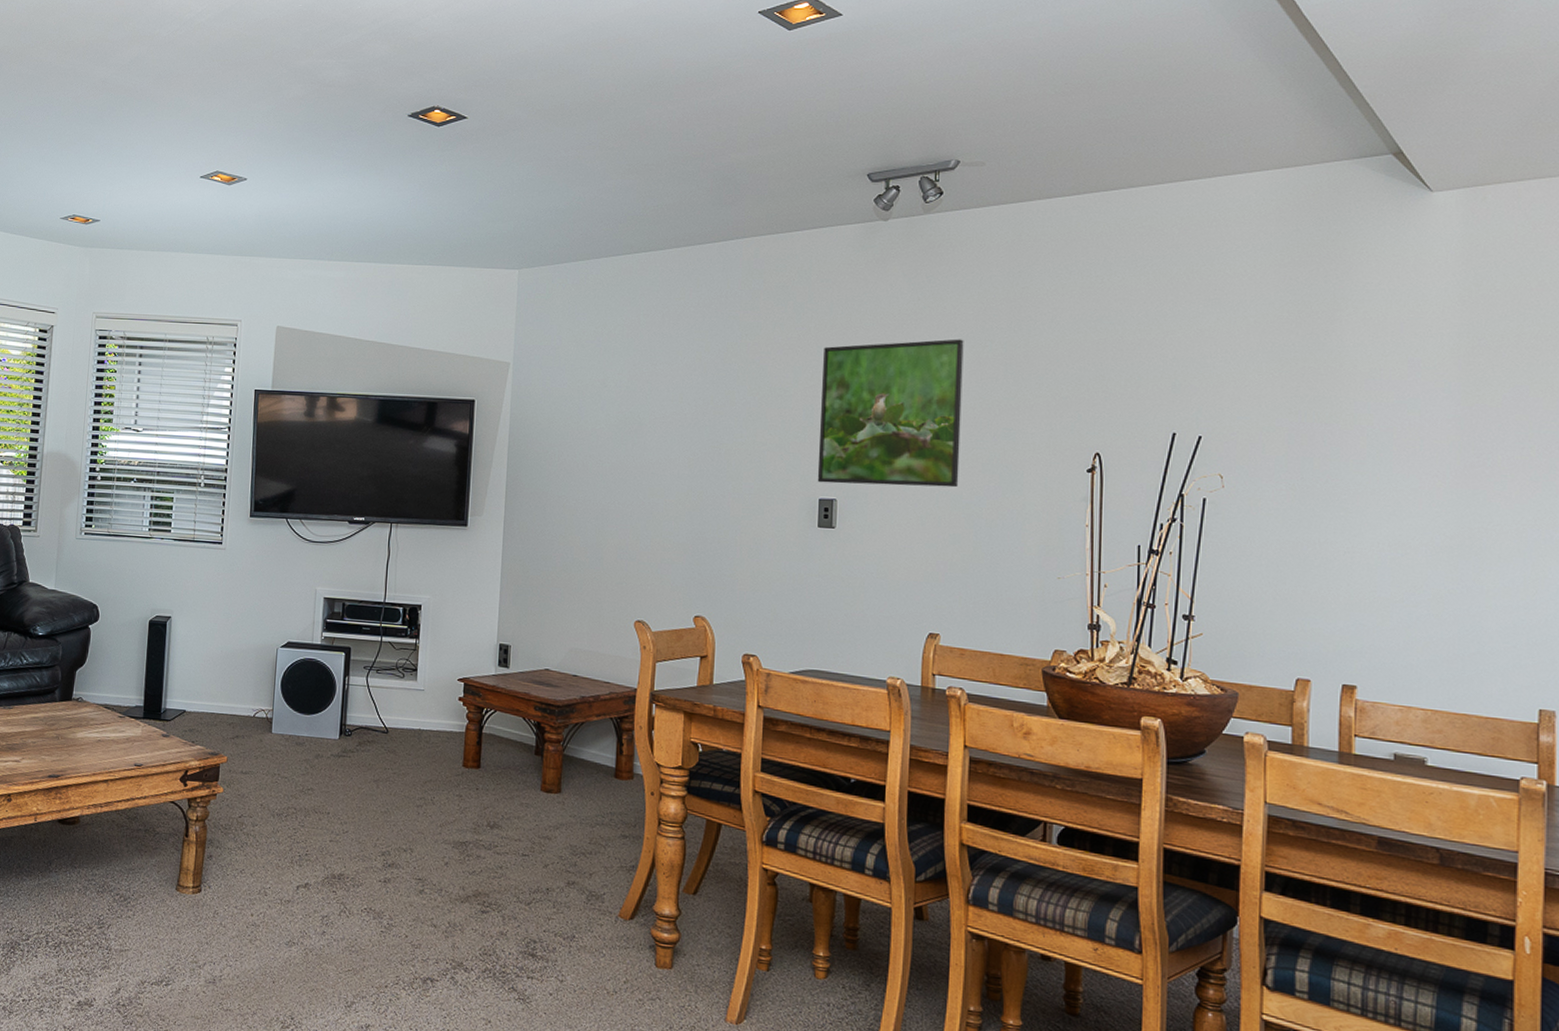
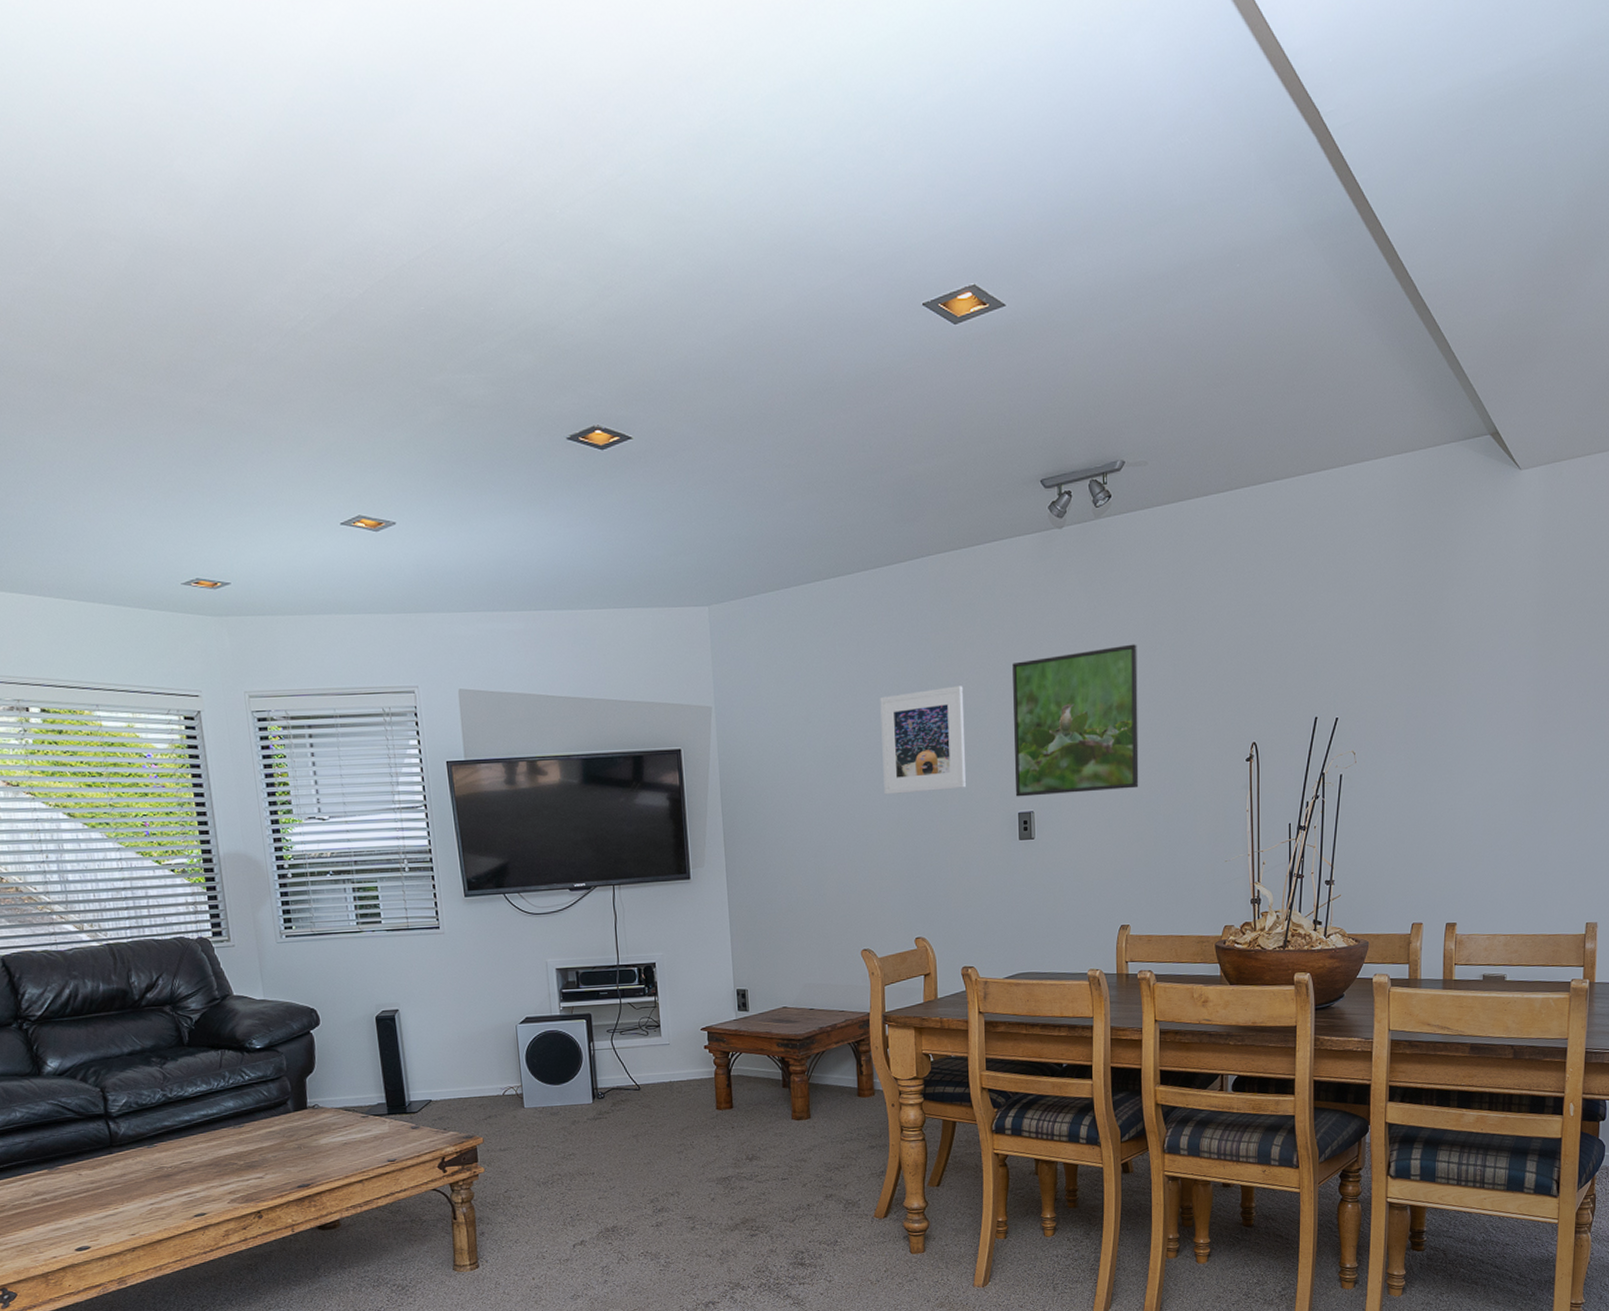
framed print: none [675,364,769,468] -> present [880,686,966,795]

